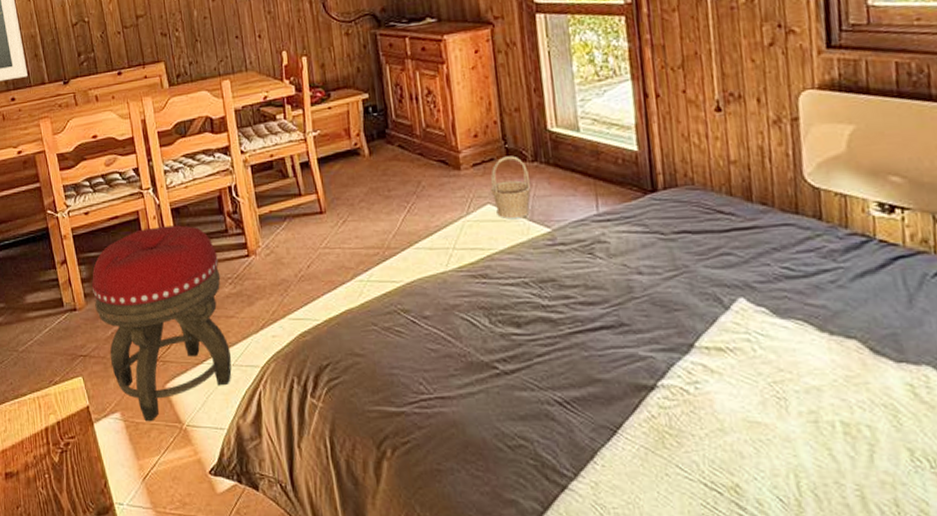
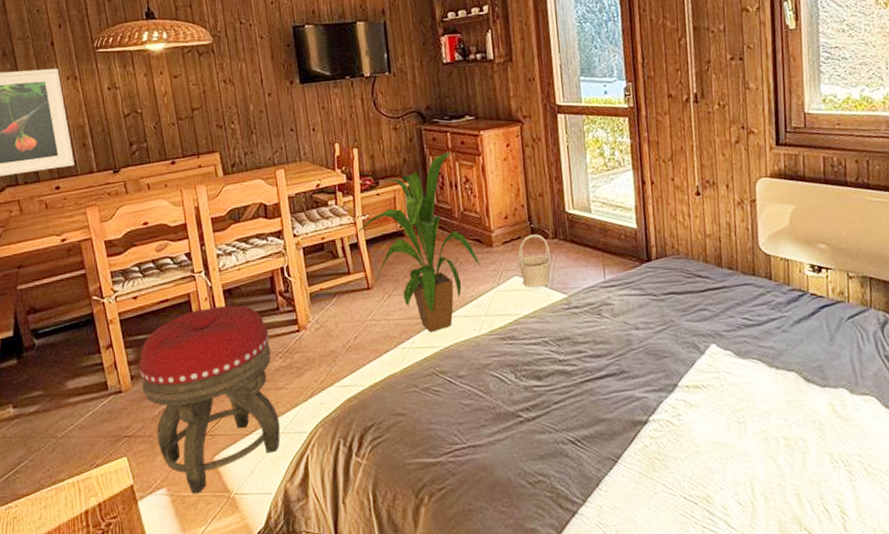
house plant: none [307,59,447,266] -> present [356,152,481,333]

